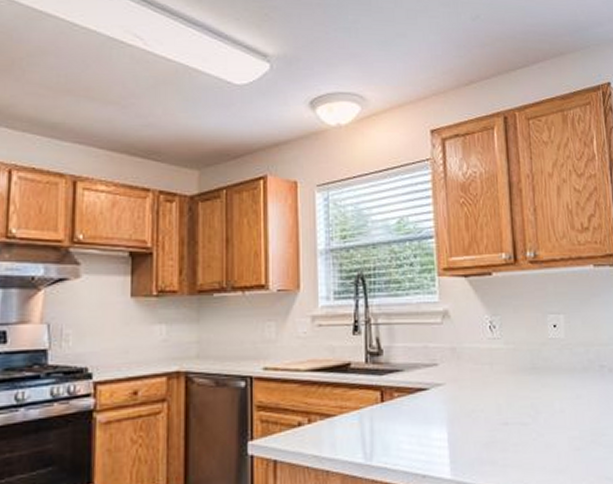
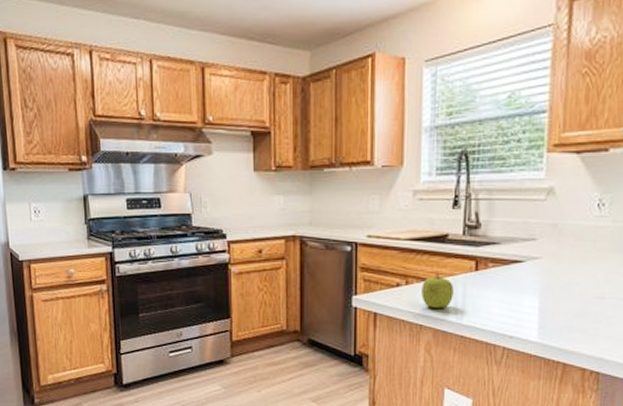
fruit: none [326,409,360,449] -> present [421,275,454,308]

